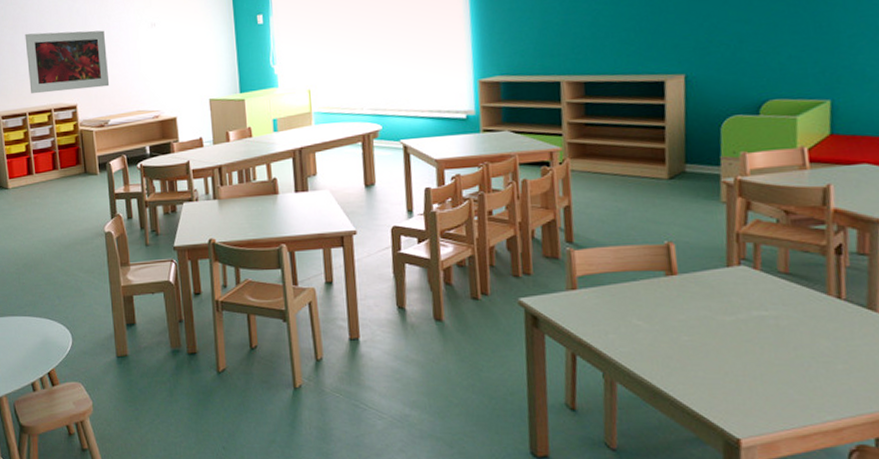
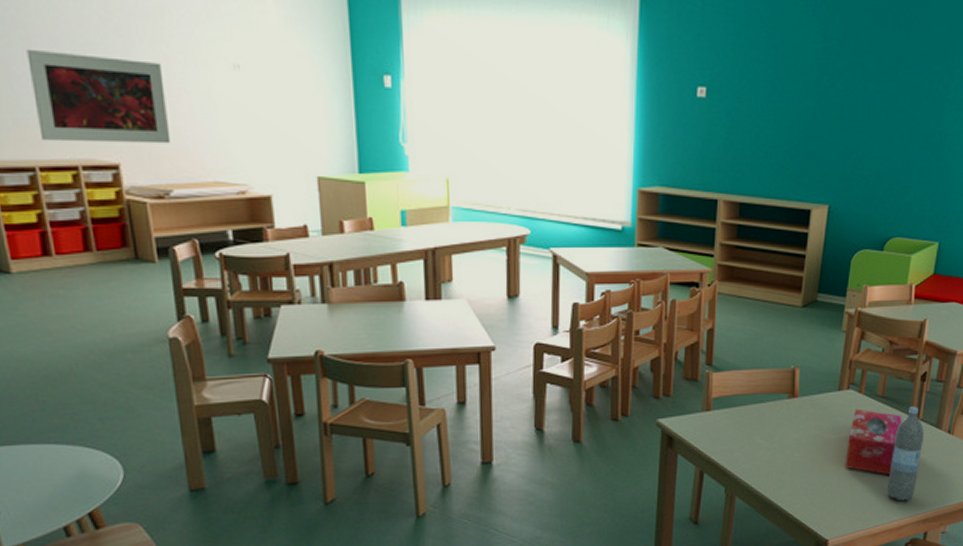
tissue box: none [748,287,818,365] -> present [845,409,902,475]
water bottle: none [810,284,853,398] -> present [887,406,924,502]

